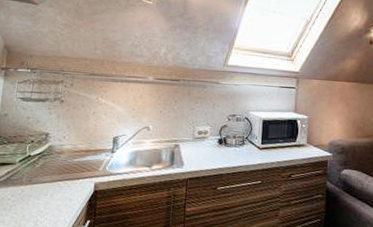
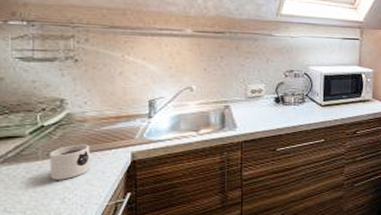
mug: none [29,173,63,204] -> present [50,144,90,180]

